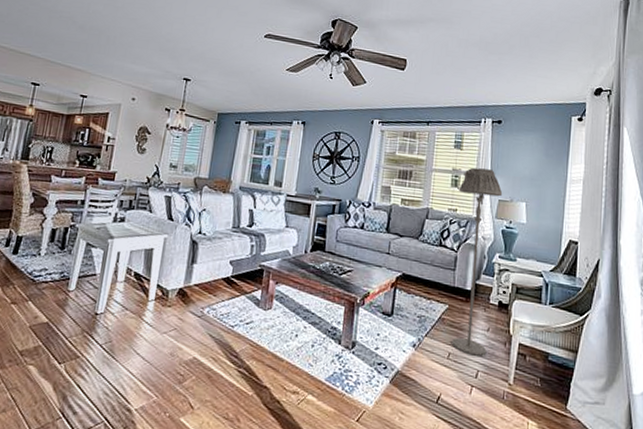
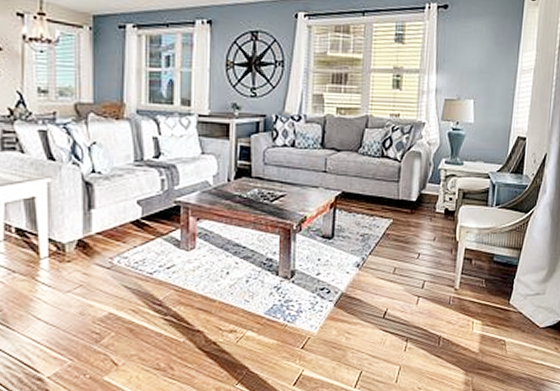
floor lamp: present [452,167,503,356] -> none [397,64,449,267]

